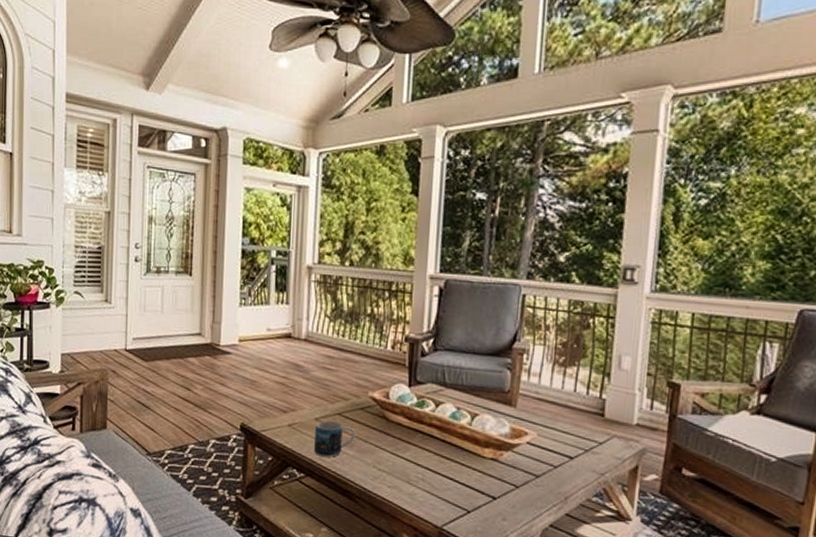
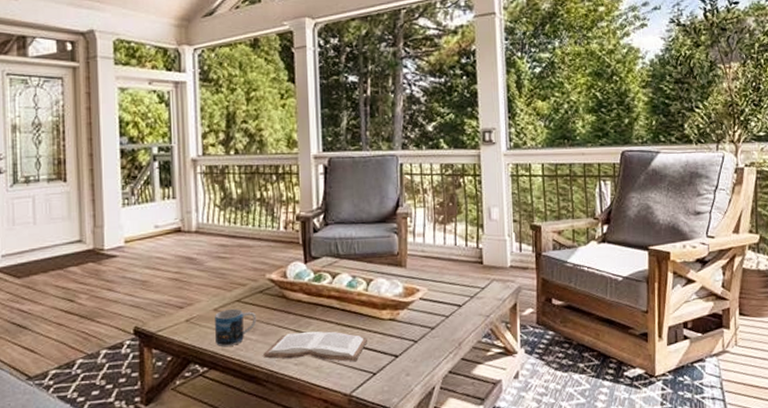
book: none [358,455,466,496] -> present [263,330,368,362]

